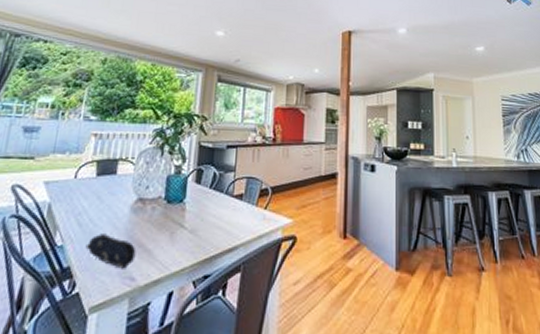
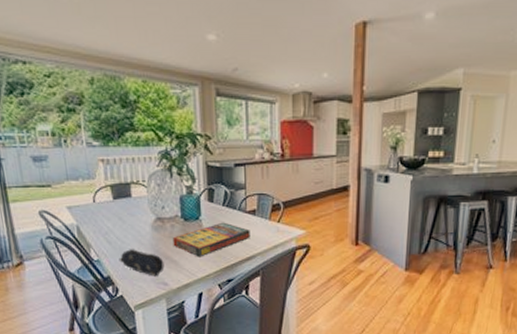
game compilation box: none [150,206,235,247] -> present [172,222,250,257]

